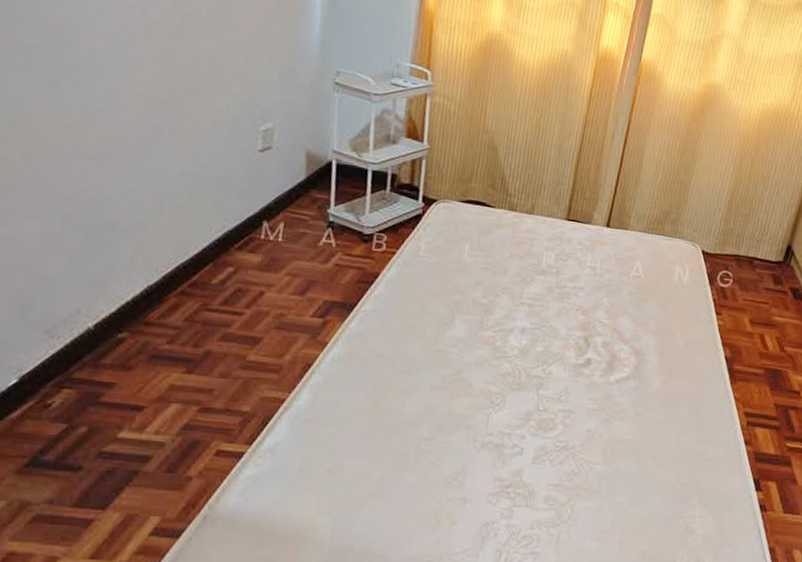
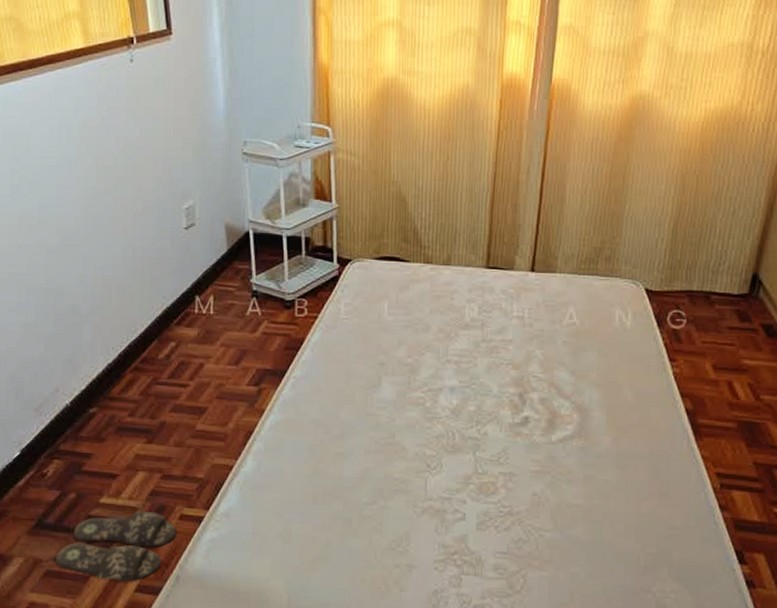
slippers: none [50,447,211,524] -> present [56,511,177,582]

